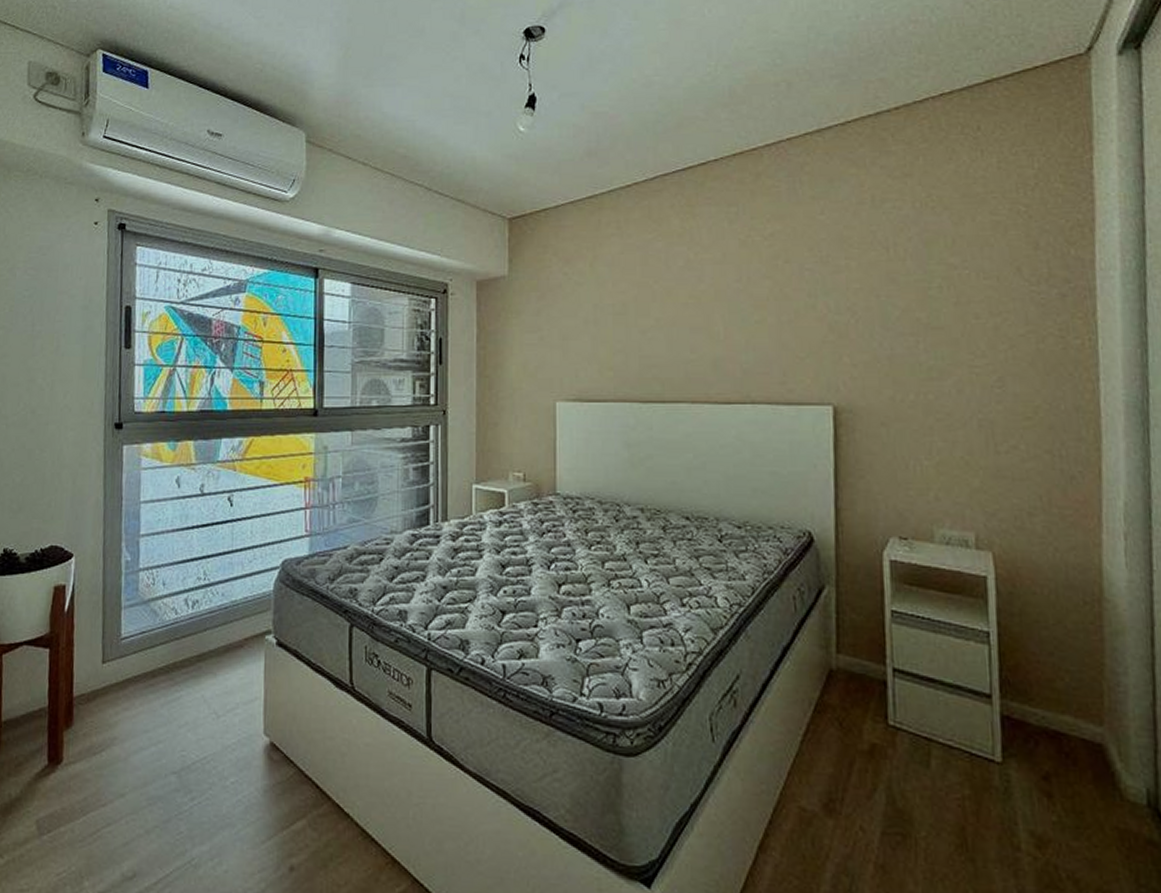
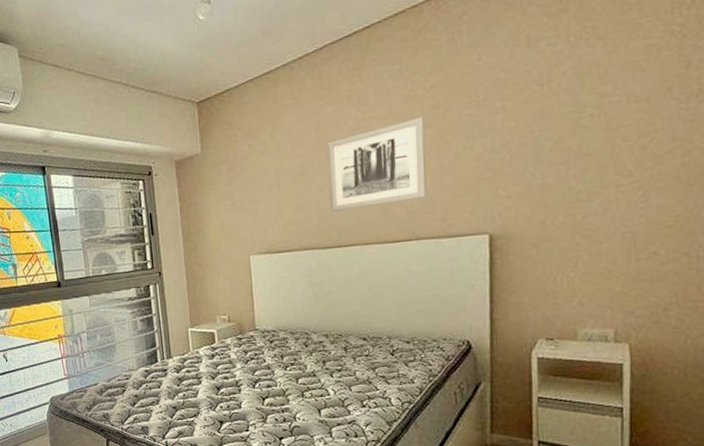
wall art: none [653,266,764,360] -> present [327,117,427,212]

